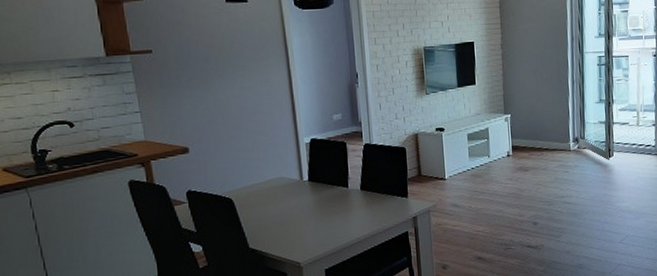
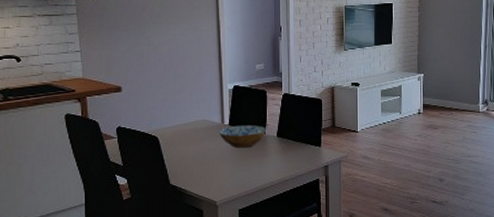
bowl: none [297,179,350,205] -> present [218,125,267,148]

